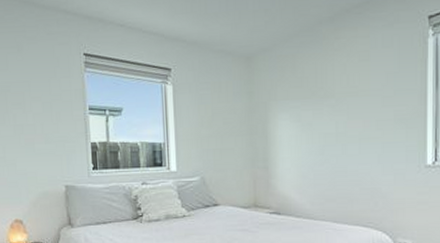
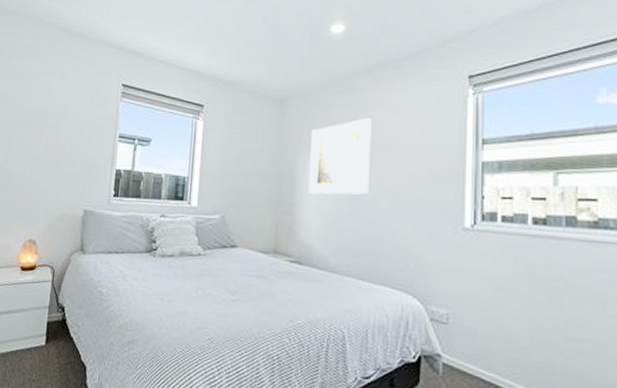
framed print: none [280,67,338,149] -> present [308,118,372,195]

